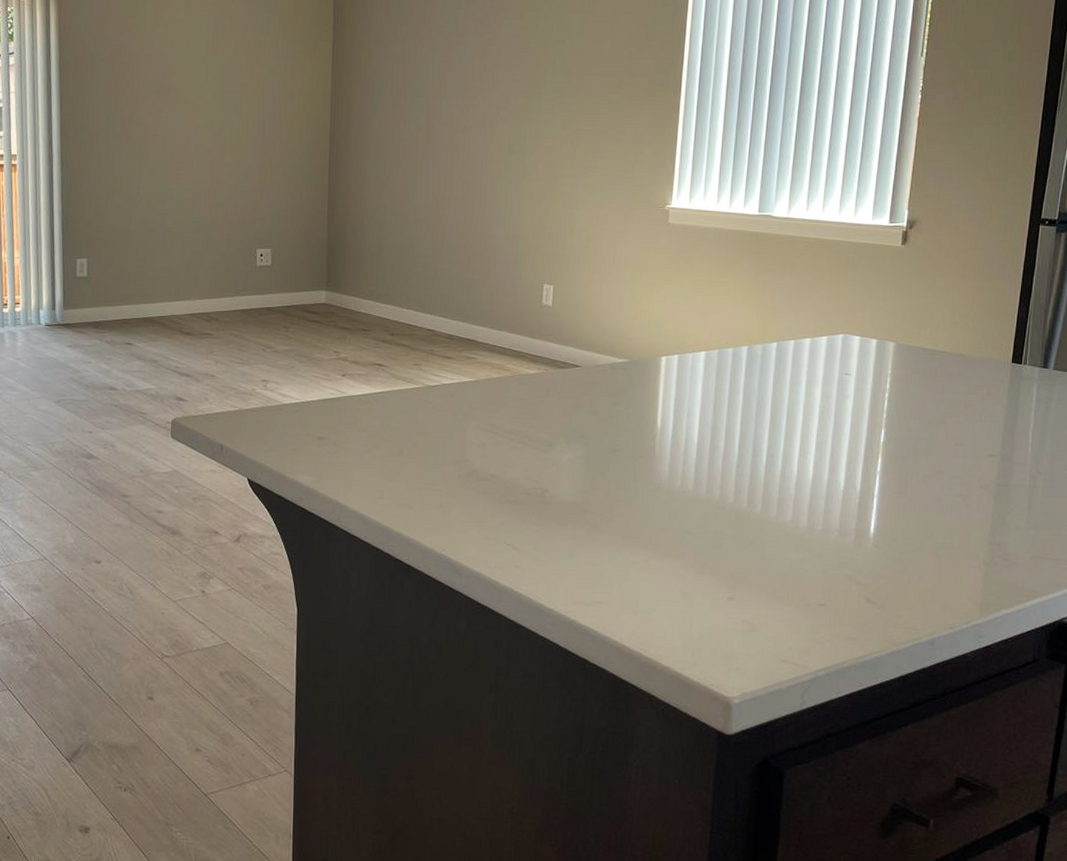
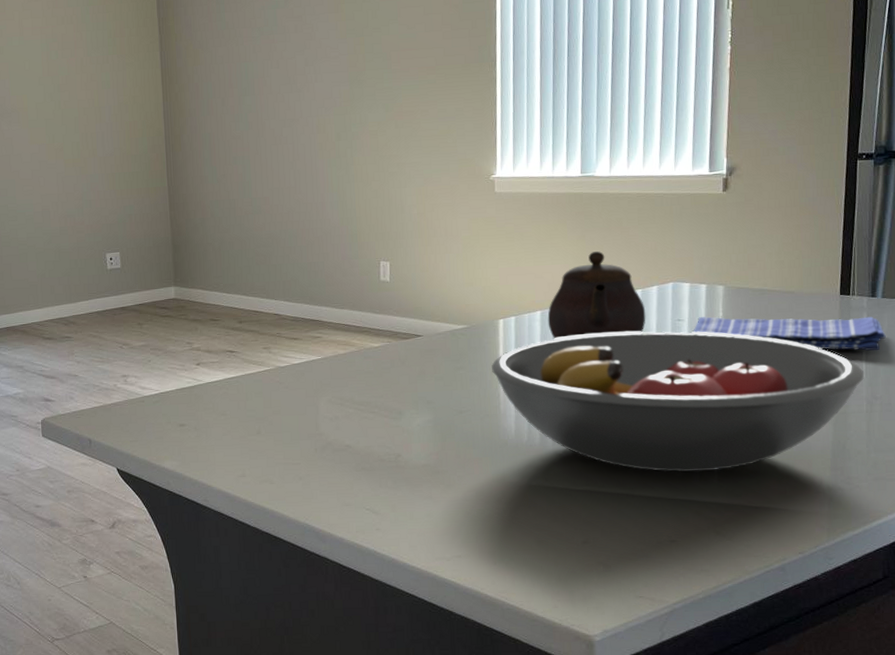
fruit bowl: none [650,381,1030,535] -> present [492,331,865,472]
teapot: none [711,294,813,384] -> present [547,250,646,340]
dish towel: none [858,373,1055,423] -> present [692,316,886,351]

